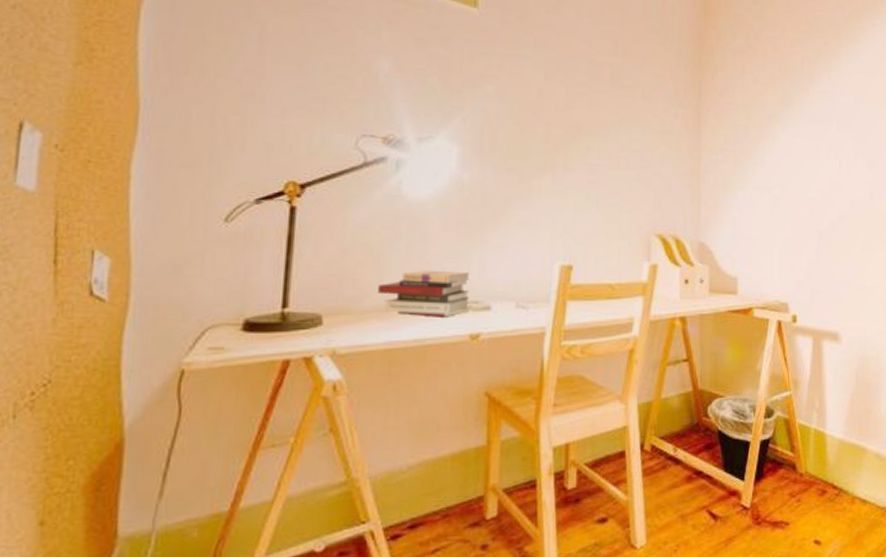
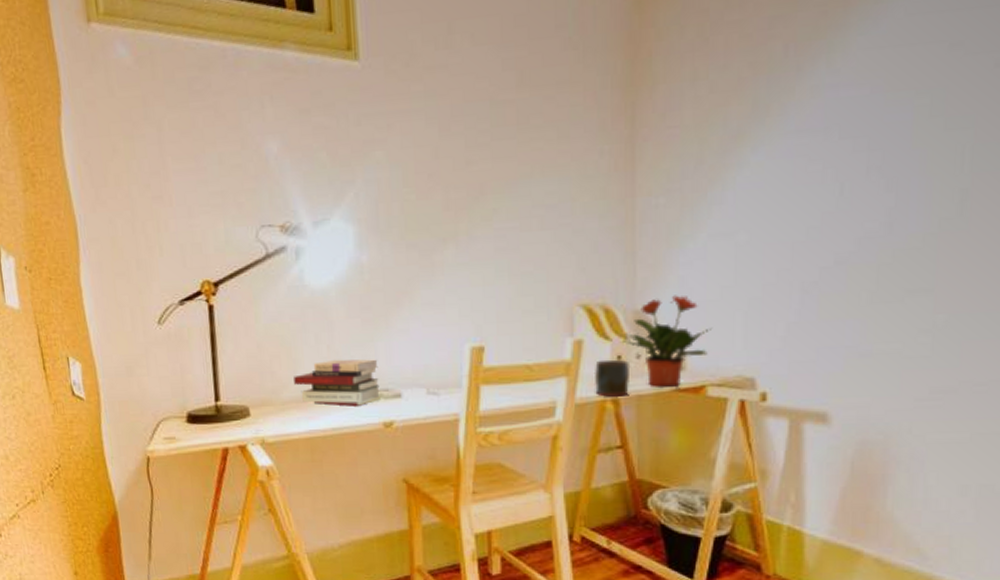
mug: none [665,282,696,315] -> present [593,359,631,397]
potted plant: none [689,232,757,309] -> present [622,295,713,389]

